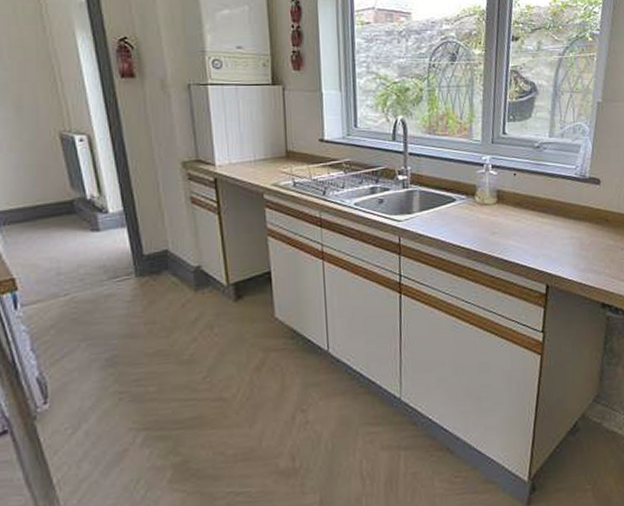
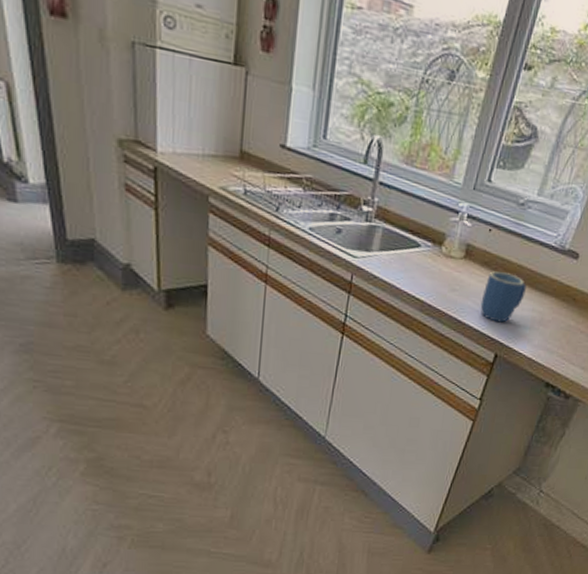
mug: none [521,208,561,255] -> present [480,271,527,323]

